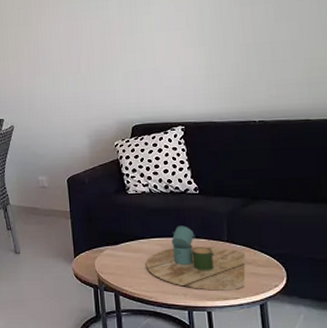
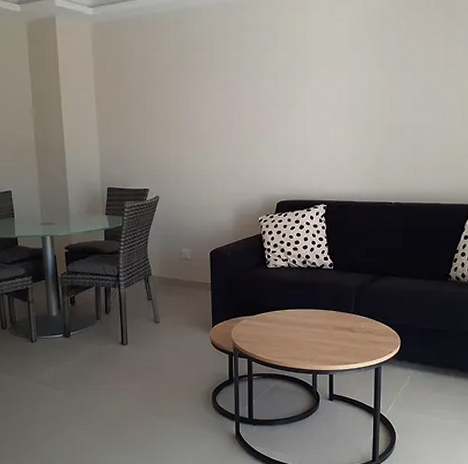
decorative tray: present [145,226,246,291] -> none [278,298,369,357]

